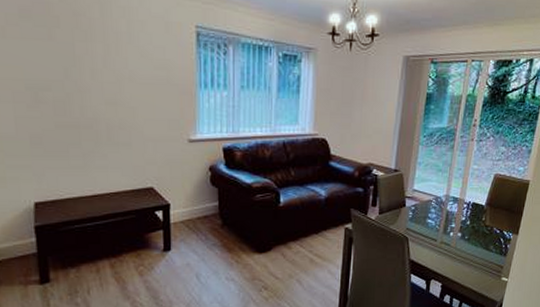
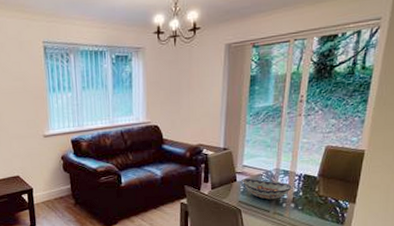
decorative bowl: none [411,204,461,228] -> present [241,178,293,200]

